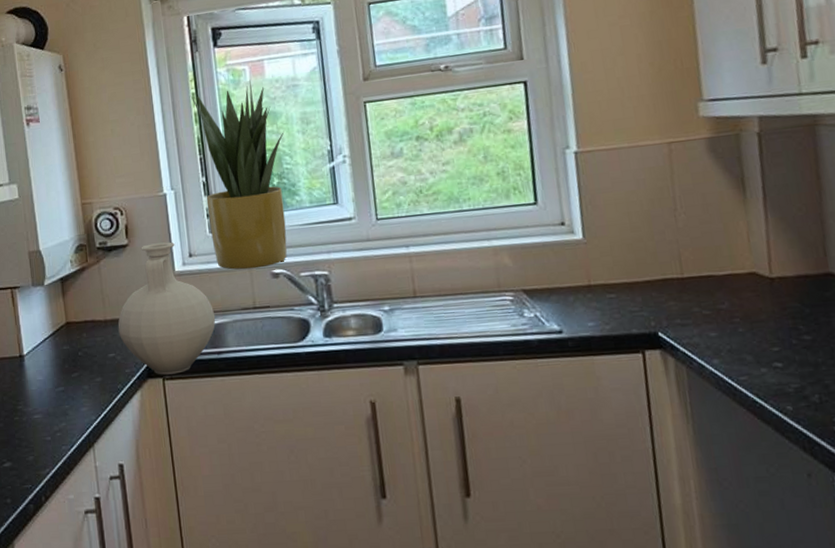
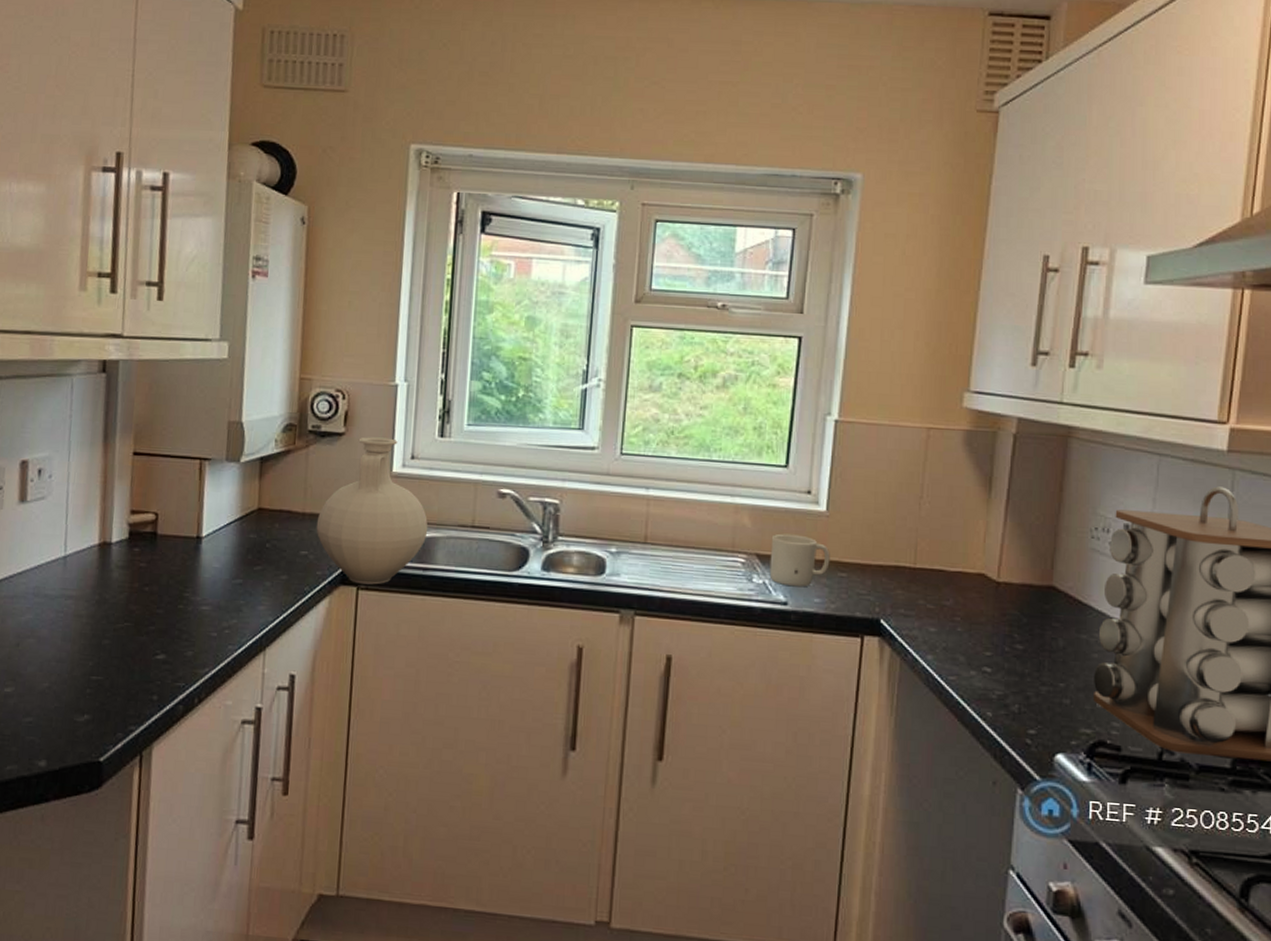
planter: present [190,79,287,270] -> none [439,277,541,485]
mug: none [534,265,597,315] -> present [769,533,830,587]

